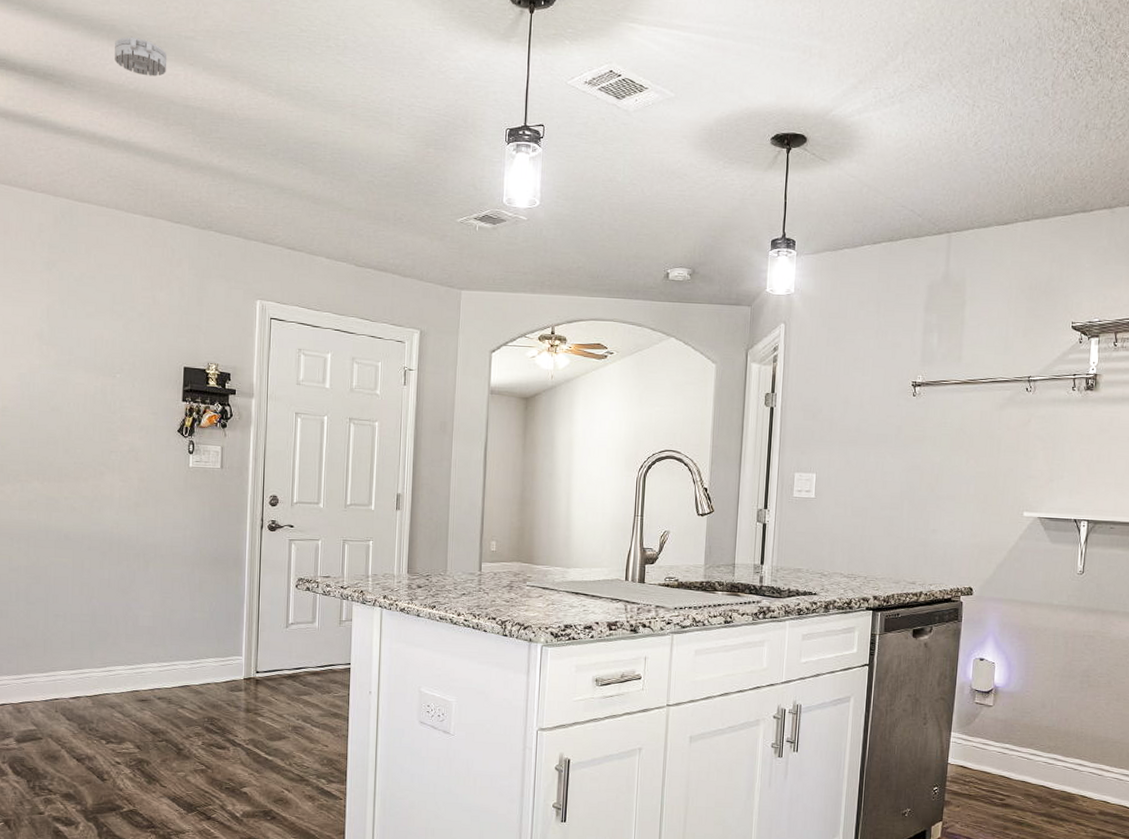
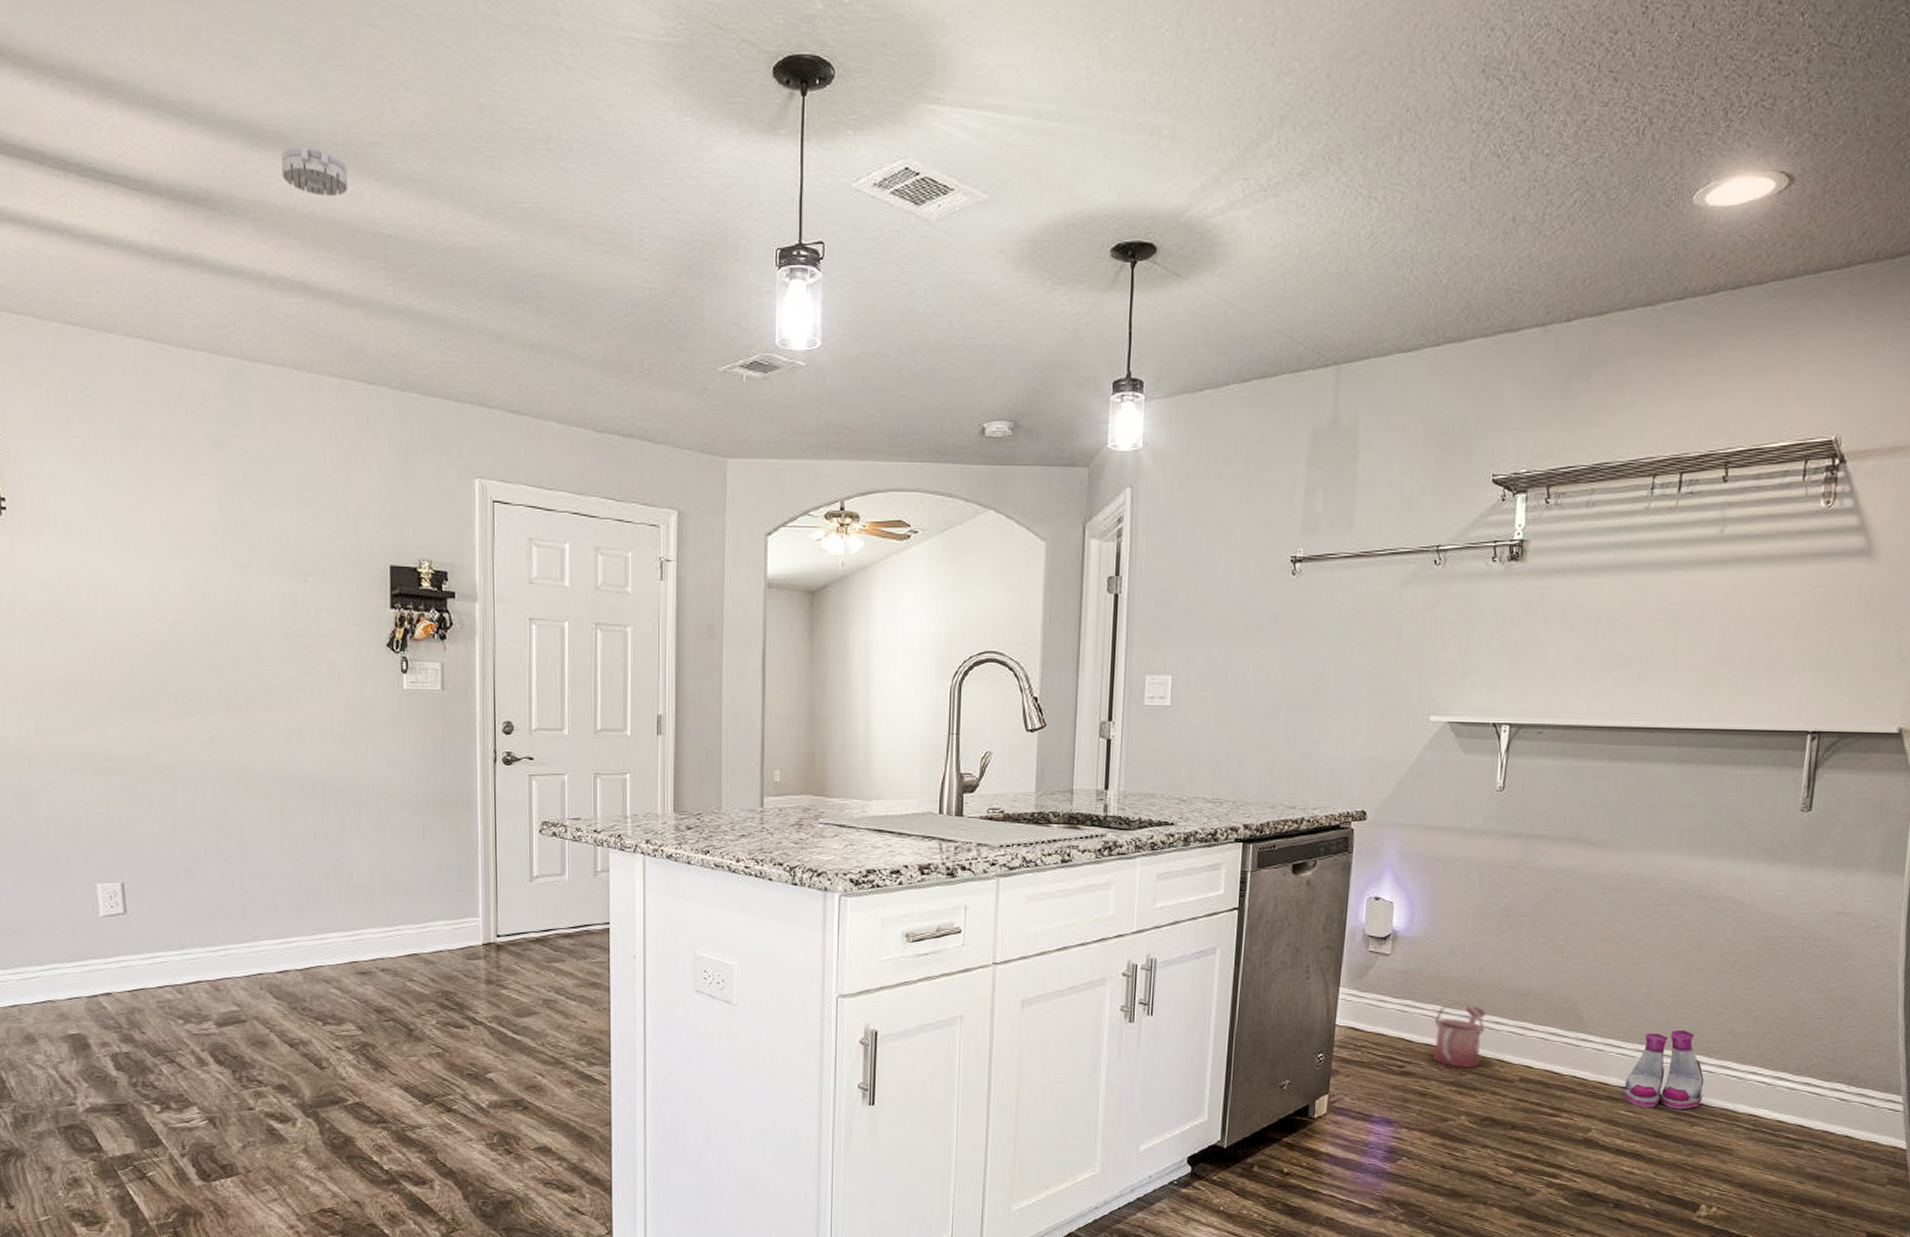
watering can: none [1029,746,1071,802] -> present [1434,1002,1486,1068]

